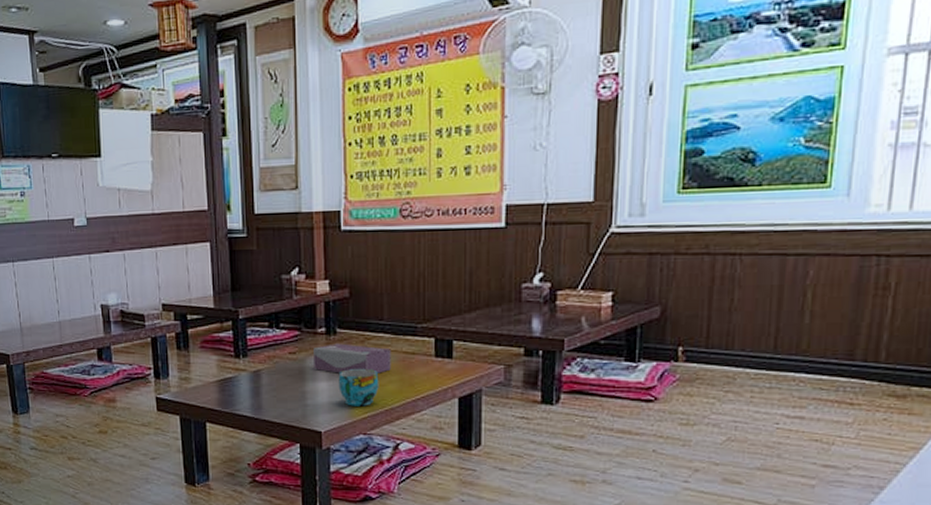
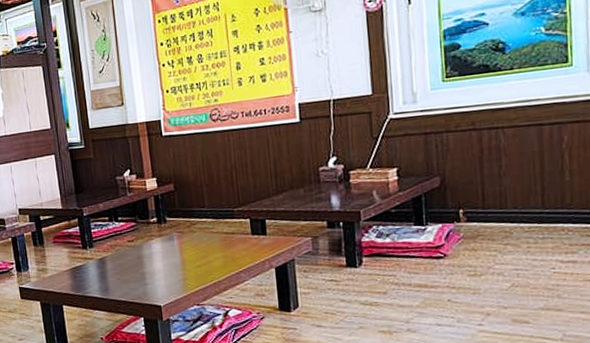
tissue box: present [314,343,391,373] -> none [148,229,215,255]
cup: present [338,369,379,406] -> none [171,249,207,282]

